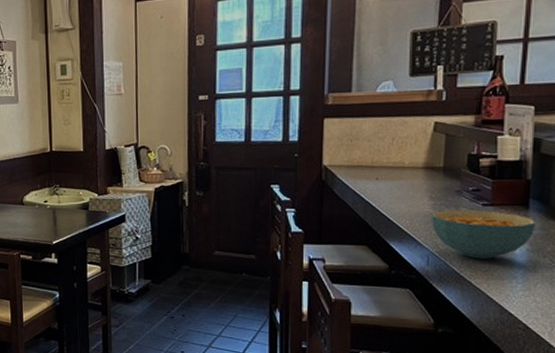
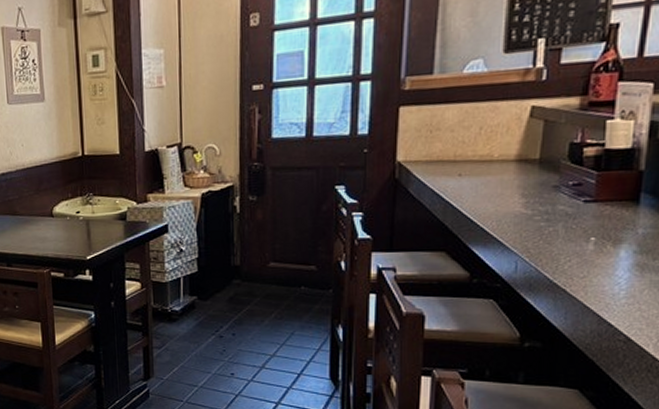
cereal bowl: present [432,210,537,259] -> none [522,207,648,264]

